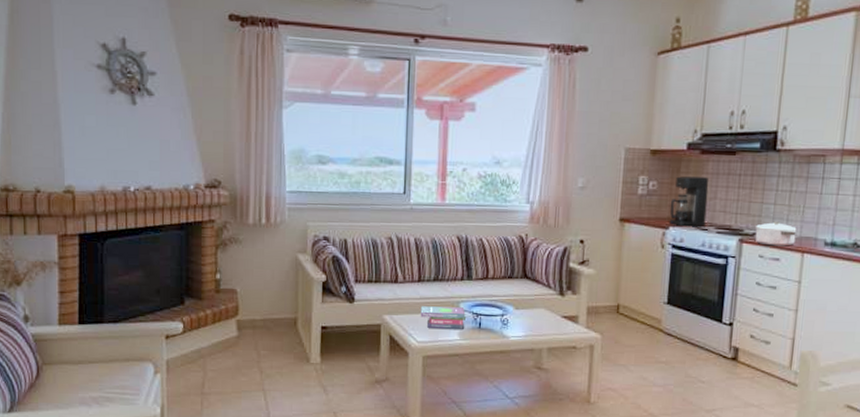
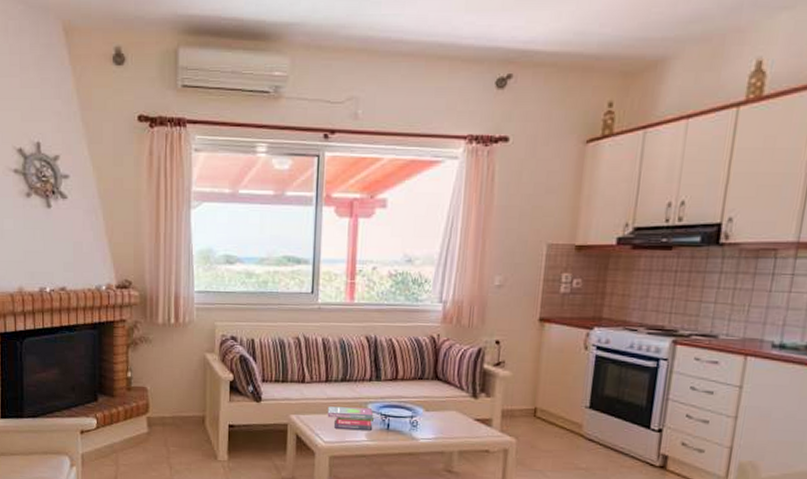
coffee maker: present [668,176,709,227] -> none [593,273,641,328]
cooking pot: present [754,221,797,247] -> none [690,321,740,349]

